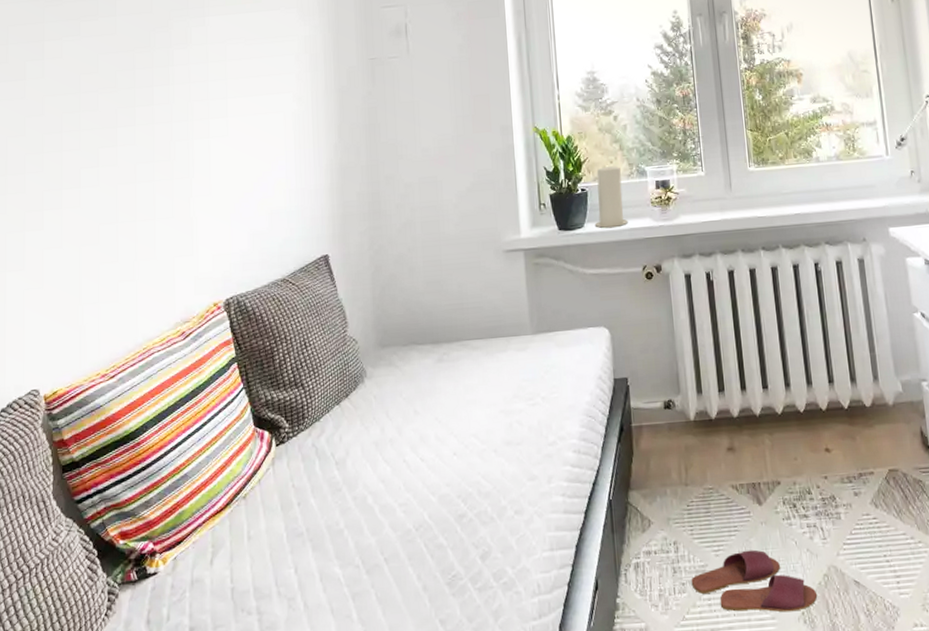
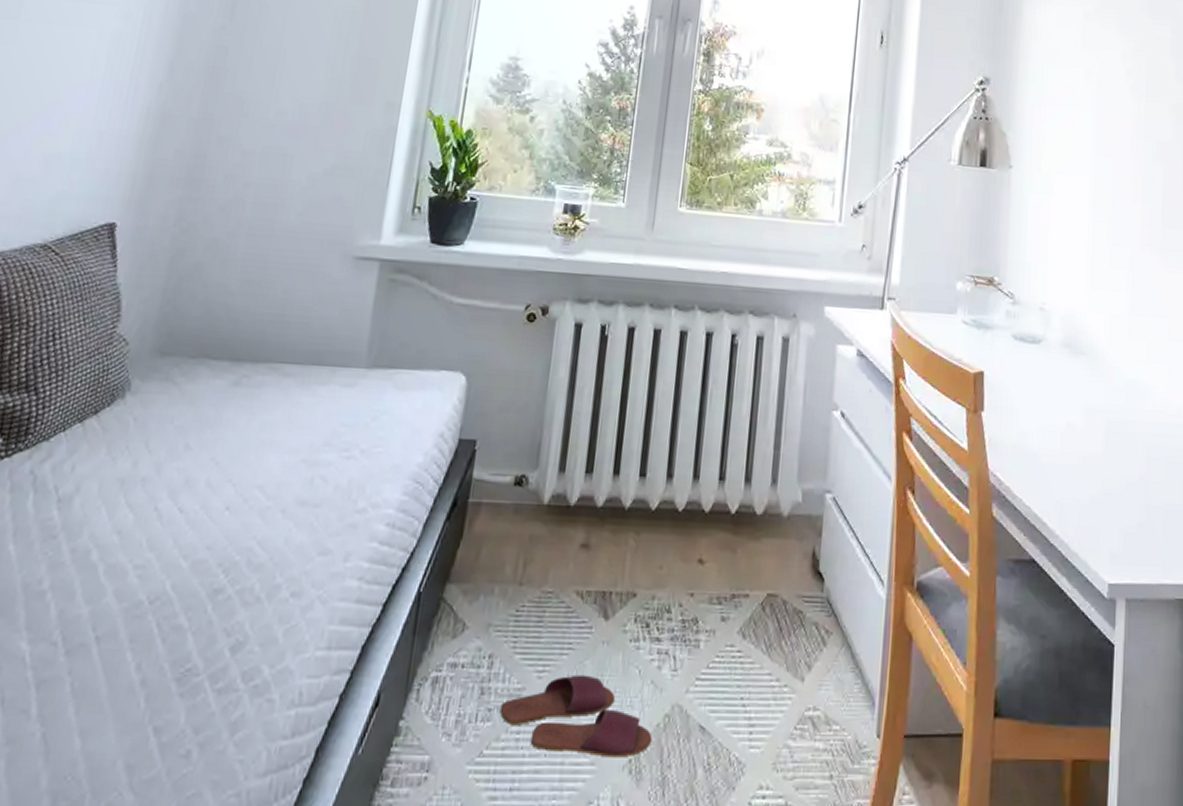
candle: present [594,166,628,228] -> none [477,175,525,252]

